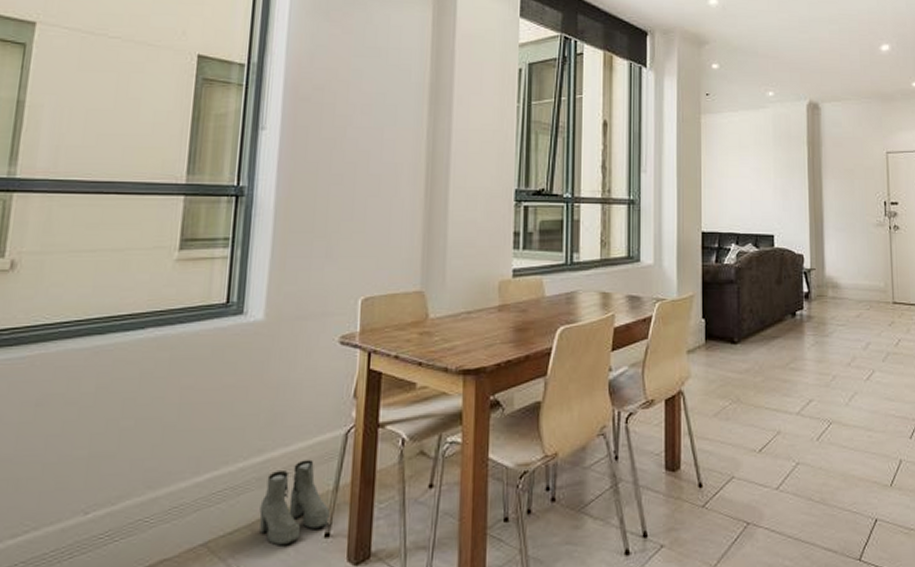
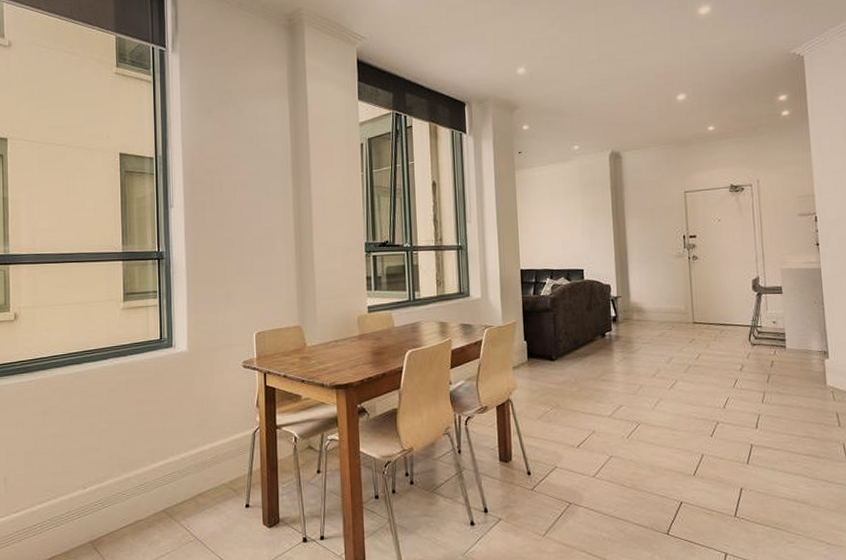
boots: present [259,459,330,546] -> none [199,452,248,513]

